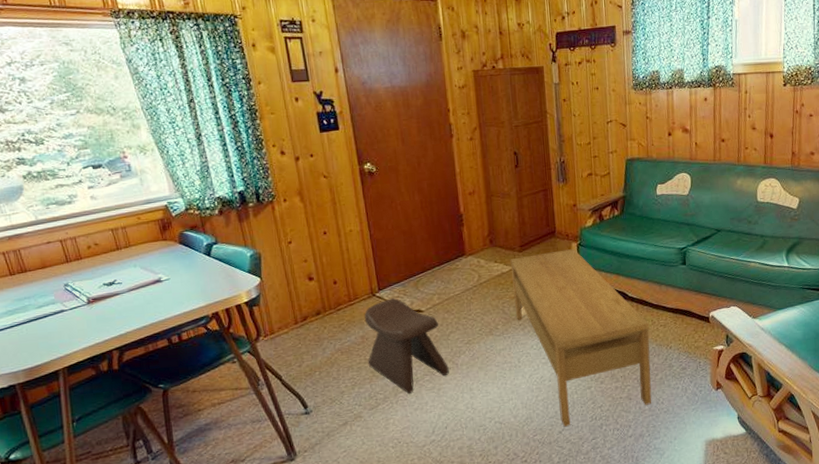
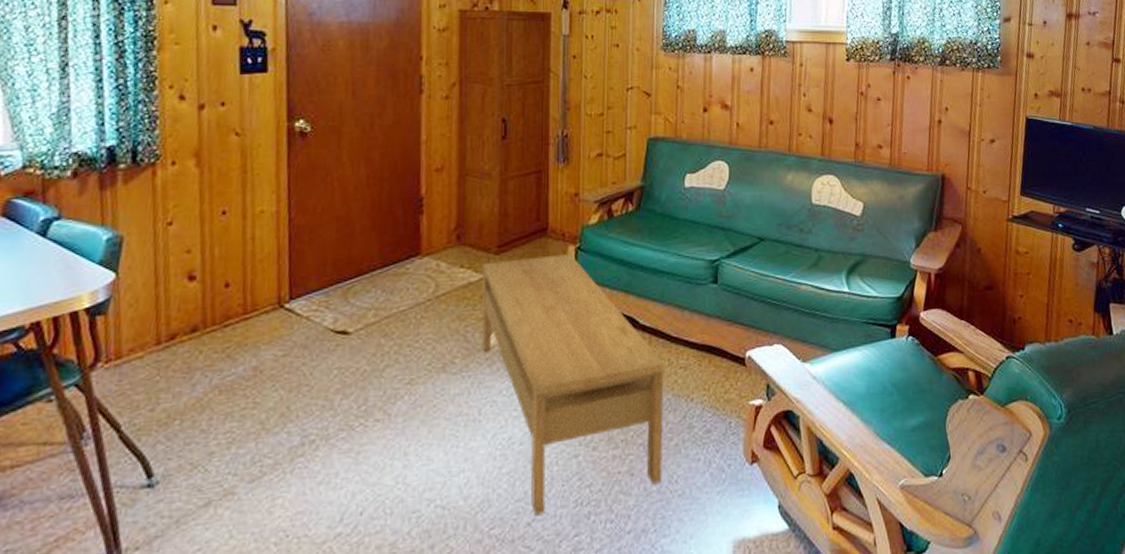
stool: present [364,297,449,394] -> none [257,311,377,458]

